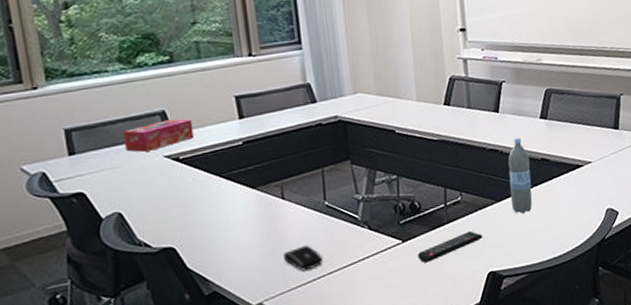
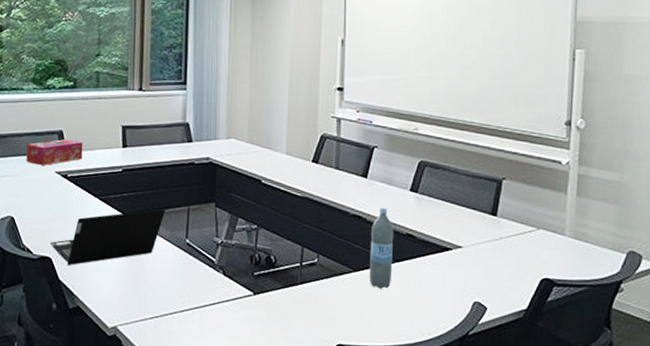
laptop computer: none [170,175,298,252] -> present [50,209,165,265]
computer mouse: present [283,245,323,271] -> none [141,278,177,304]
remote control: present [417,231,483,263] -> none [266,297,335,321]

